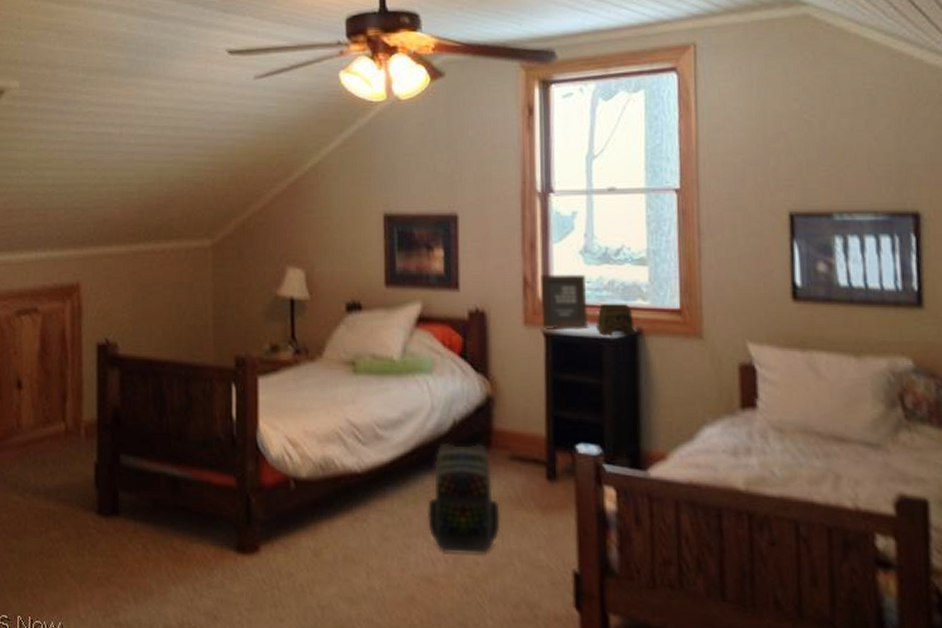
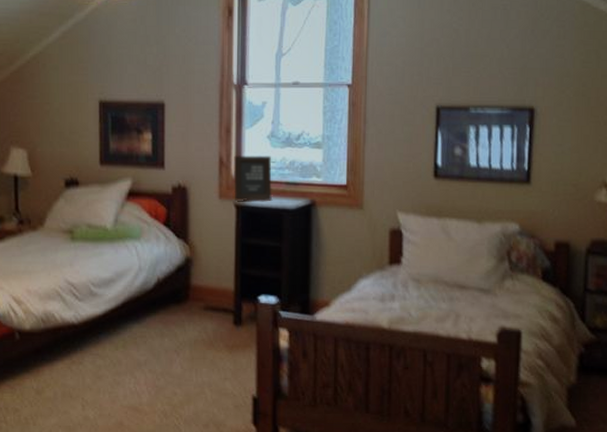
backpack: present [426,443,501,552] -> none [133,298,195,385]
decorative box: present [596,304,635,336] -> none [279,181,310,207]

